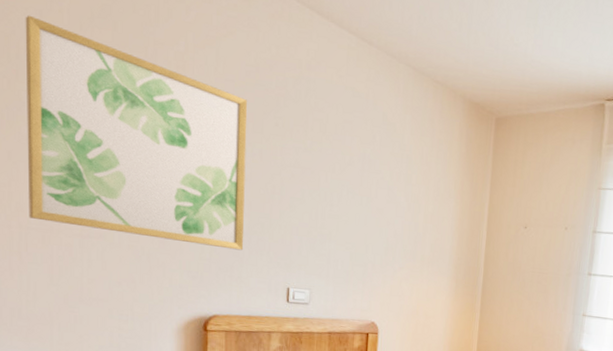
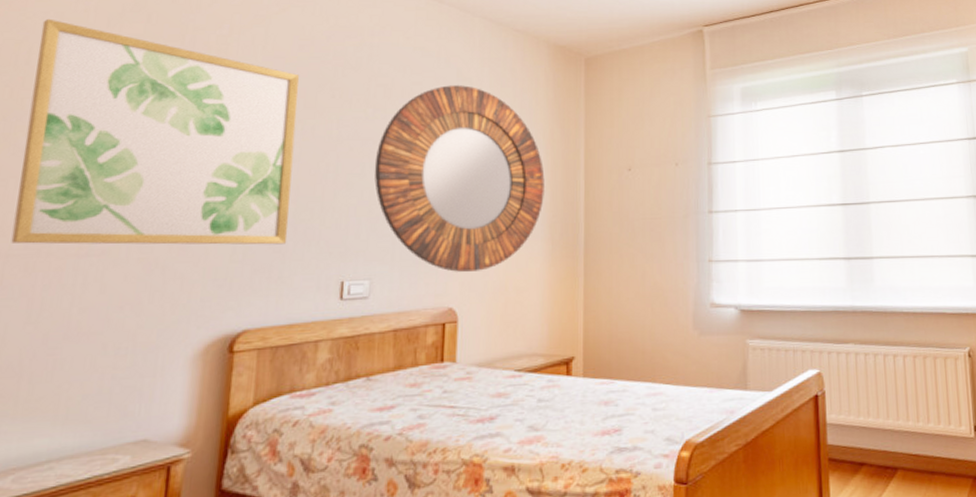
home mirror: none [312,127,454,296] -> present [374,85,545,272]

